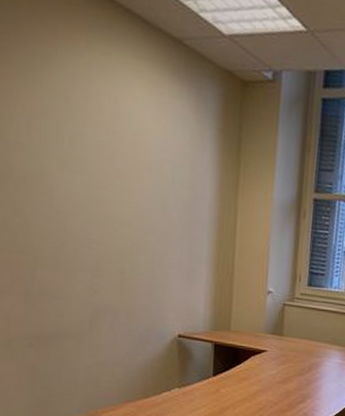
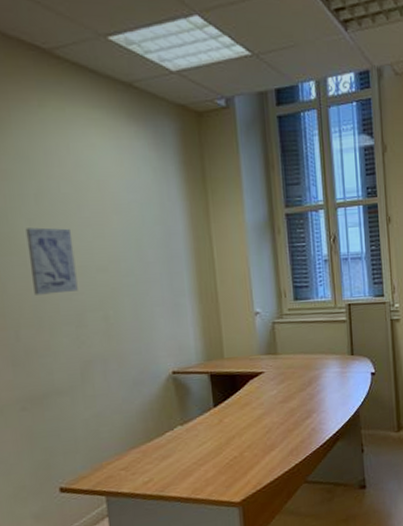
wall art: none [55,169,101,240] -> present [25,227,78,295]

